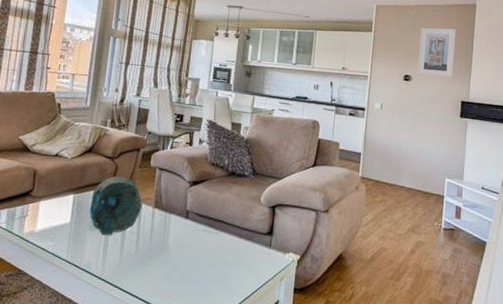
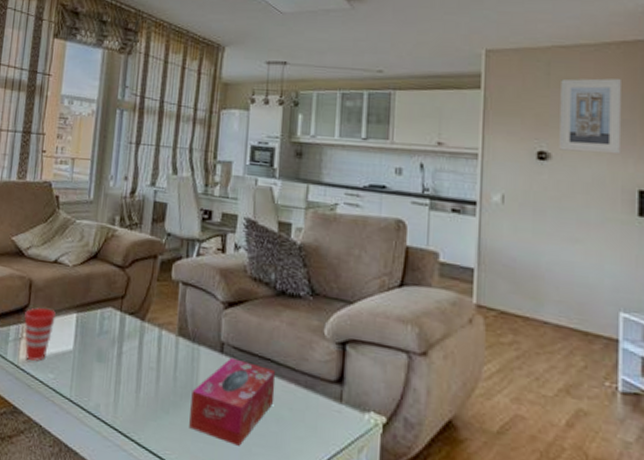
cup: none [28,191,56,233] -> present [24,307,56,361]
decorative bowl: present [89,176,143,236] -> none [96,291,163,371]
tissue box: none [161,221,226,284] -> present [189,357,276,446]

